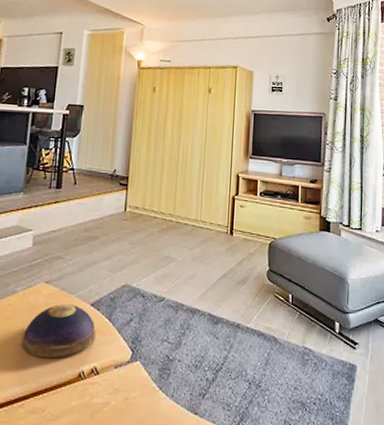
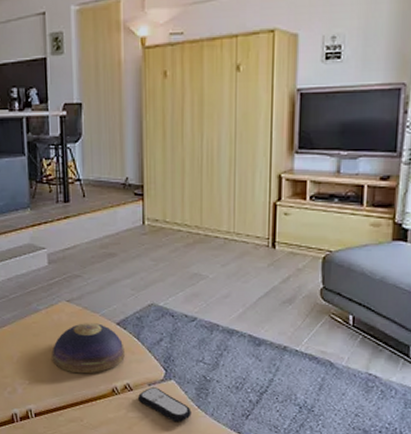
remote control: none [103,370,153,407] -> present [138,387,191,423]

